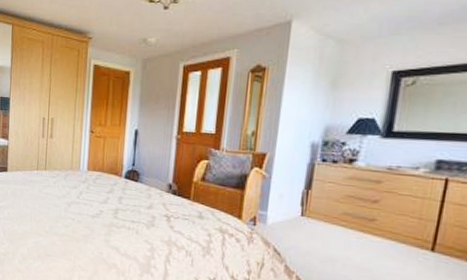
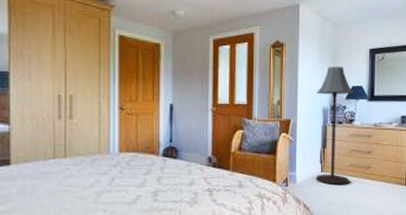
floor lamp: none [292,93,362,236] -> present [315,66,355,186]

